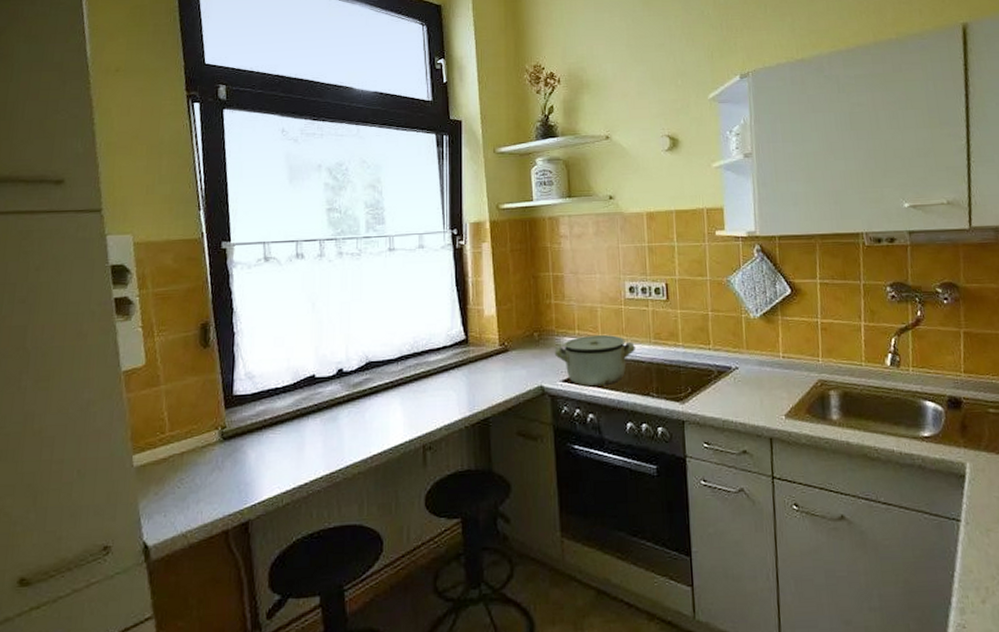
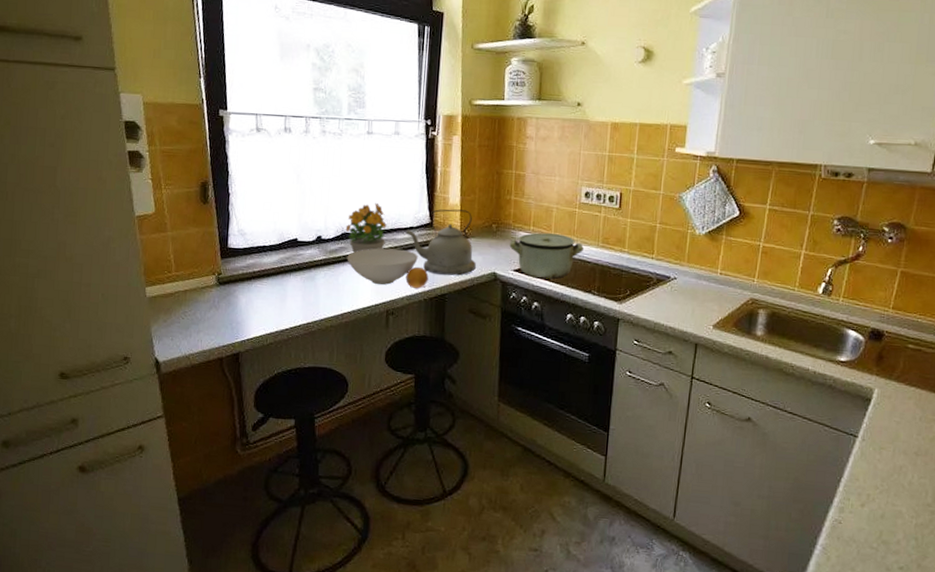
flowerpot: none [370,323,416,383] -> present [345,202,387,253]
bowl: none [373,372,454,416] -> present [347,248,418,285]
kettle: none [439,321,520,397] -> present [406,209,476,276]
fruit: none [442,390,468,415] -> present [405,266,429,289]

